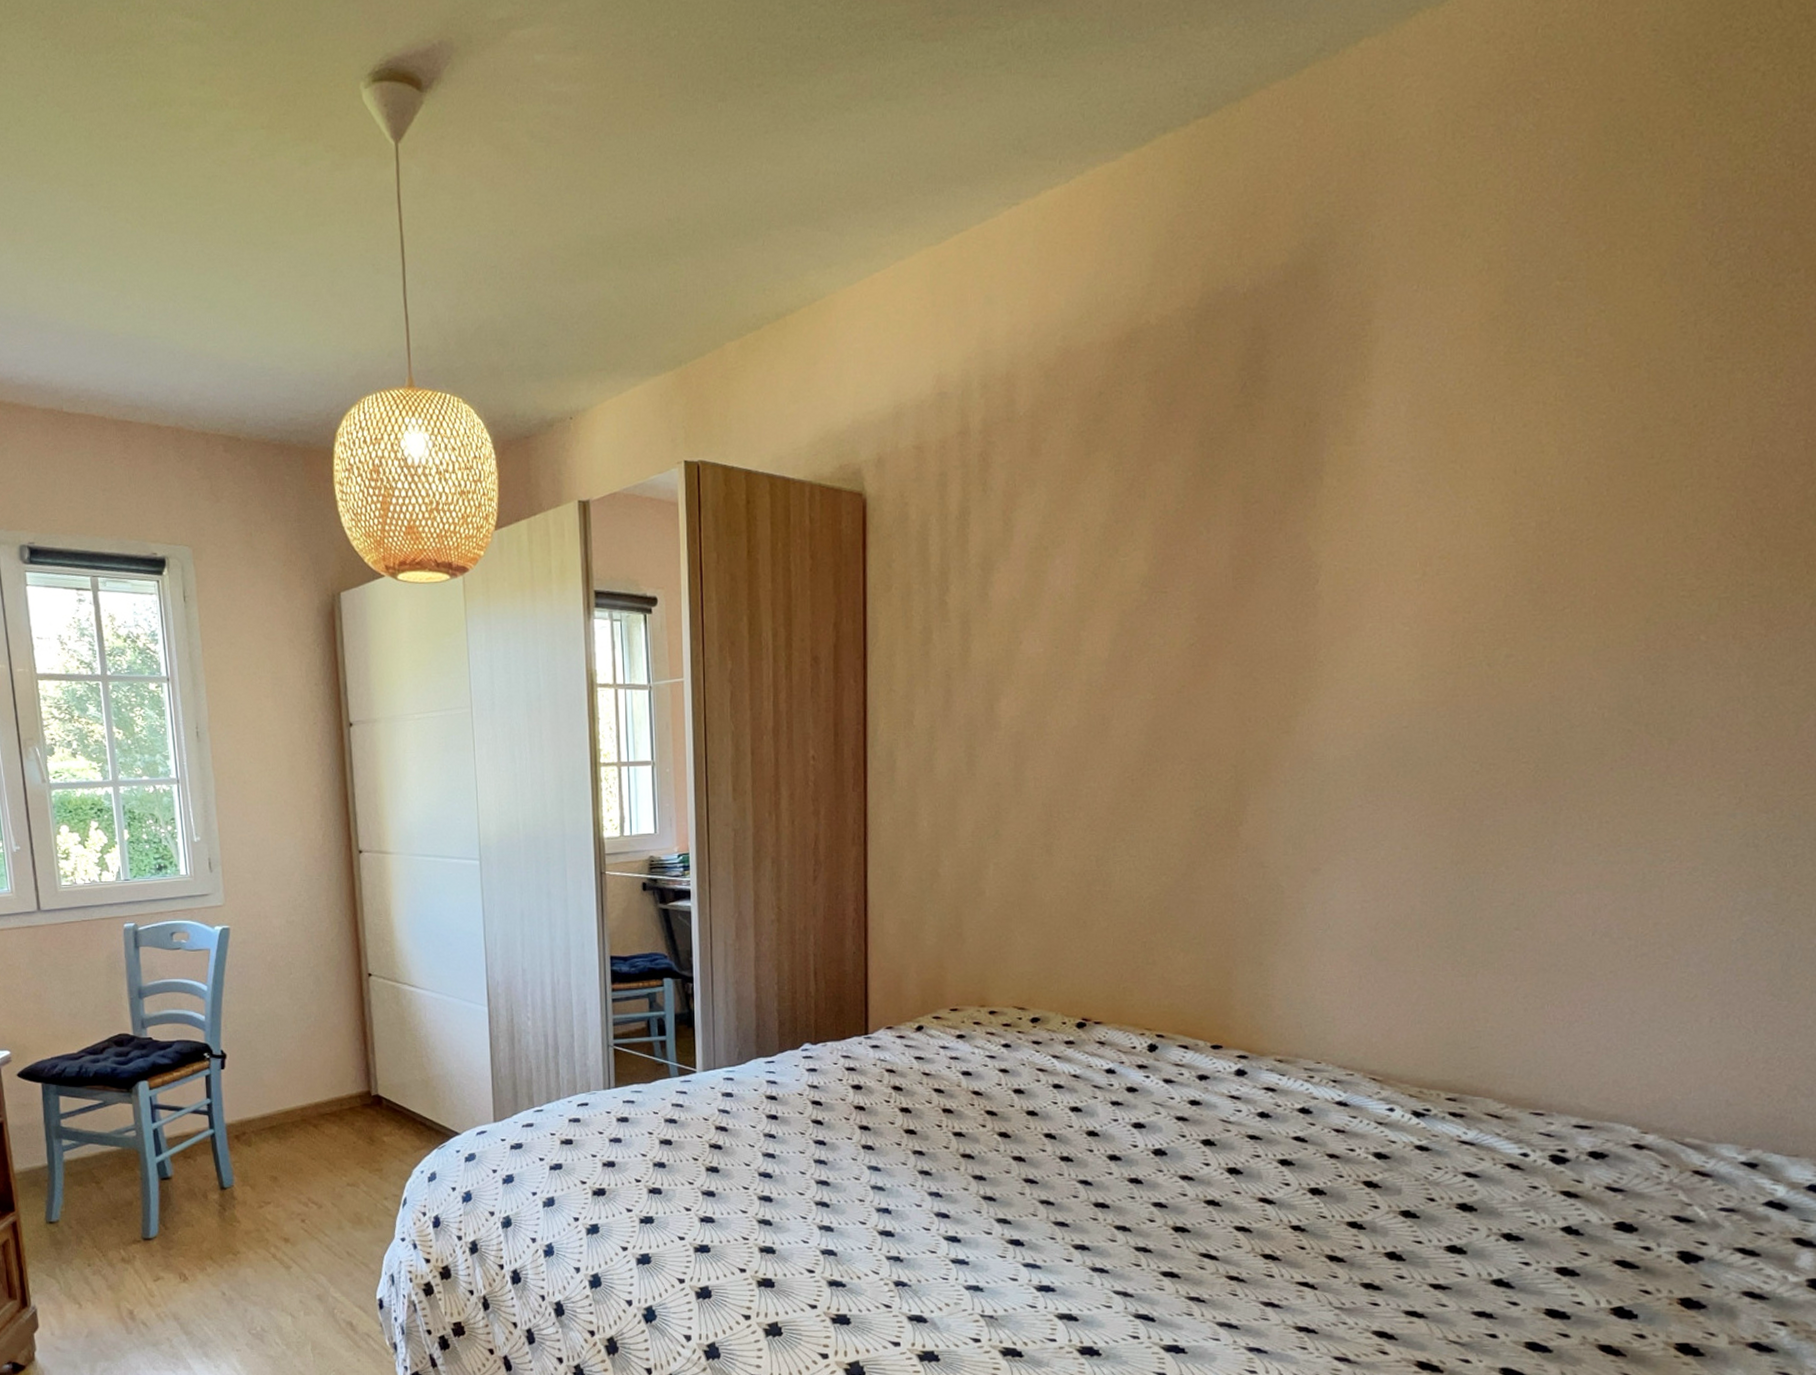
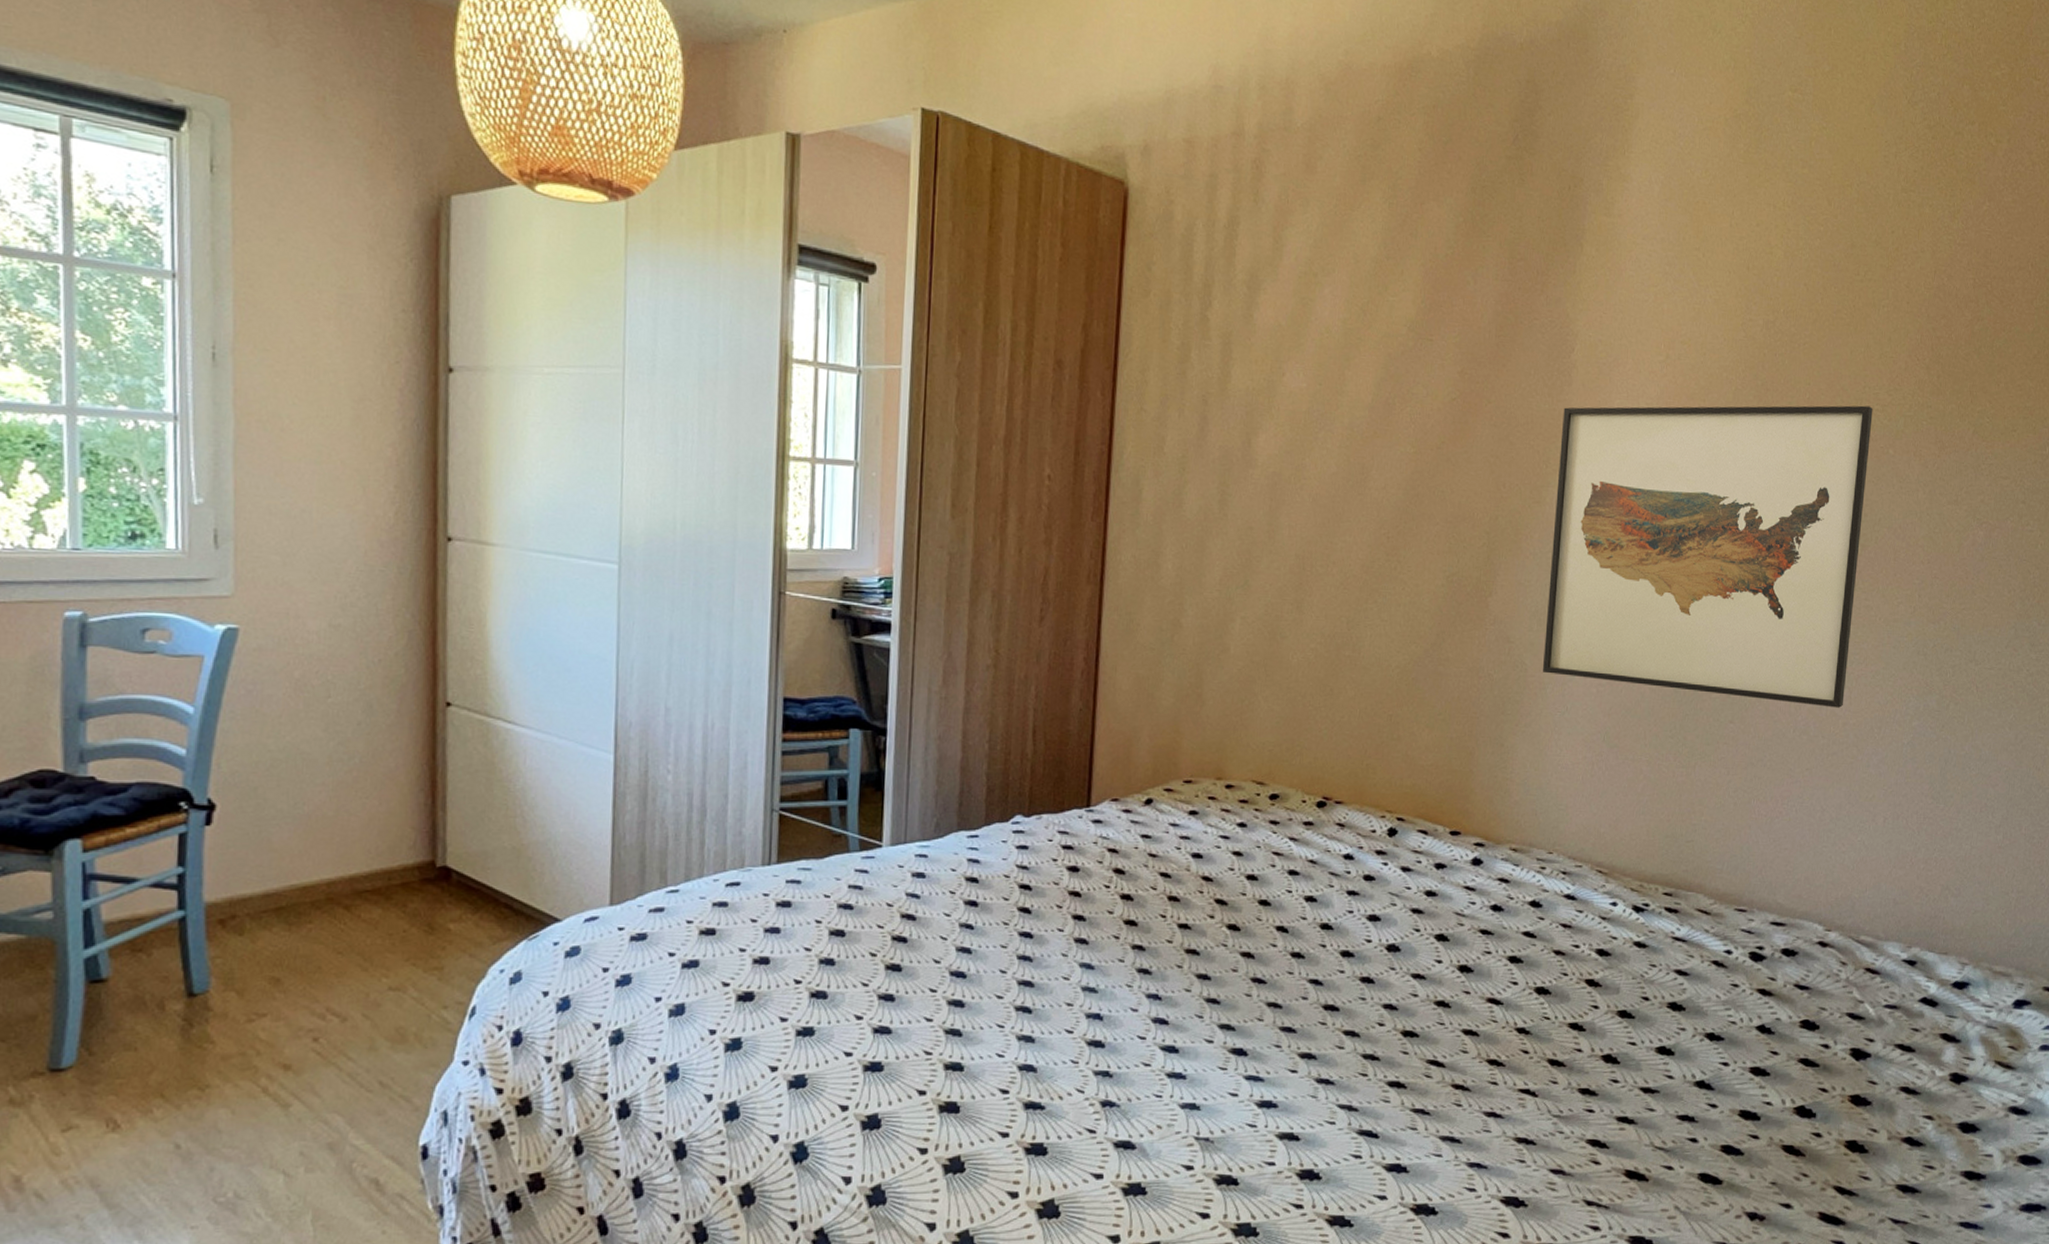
wall art: none [1300,593,1678,908] -> present [1542,405,1873,708]

